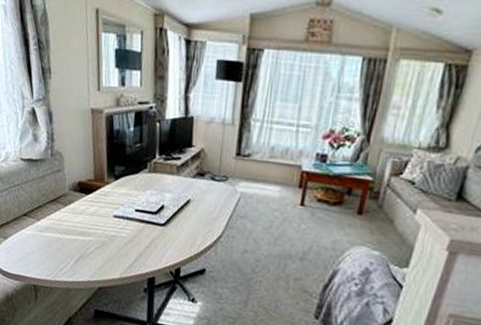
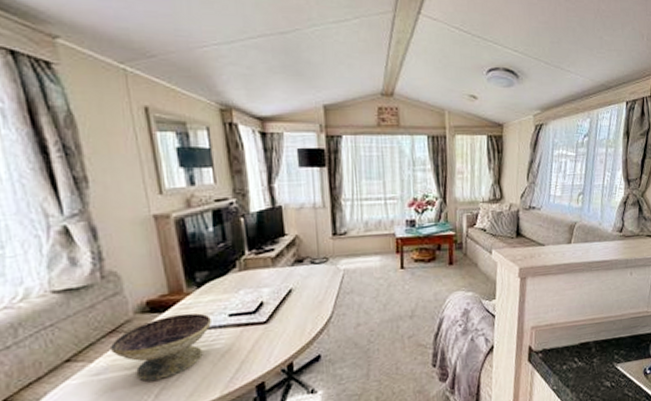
decorative bowl: none [50,198,123,249] -> present [109,313,213,381]

